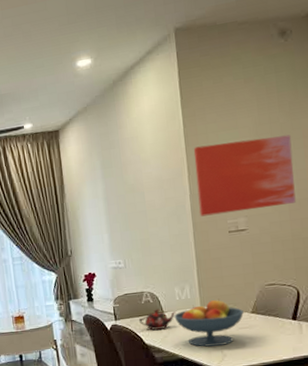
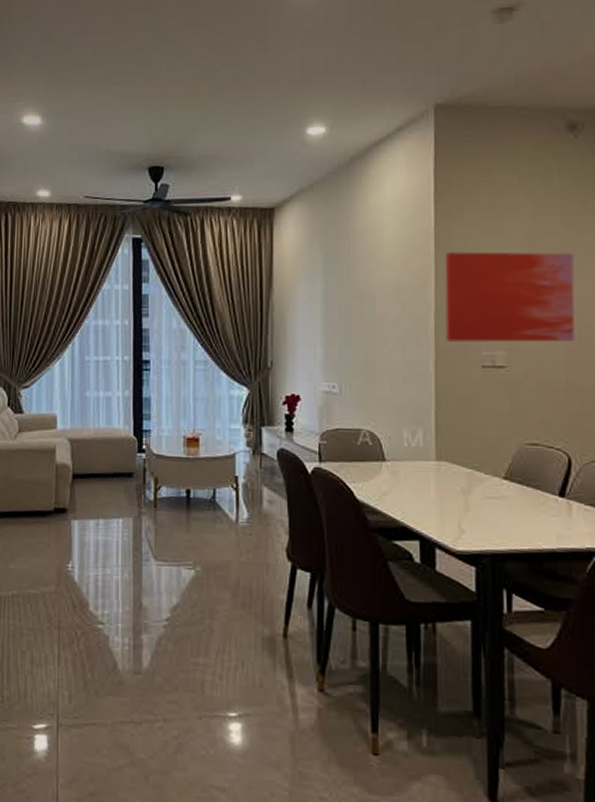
teapot: present [138,309,176,330] -> none [350,454,402,483]
fruit bowl: present [174,299,244,347] -> none [399,453,493,517]

